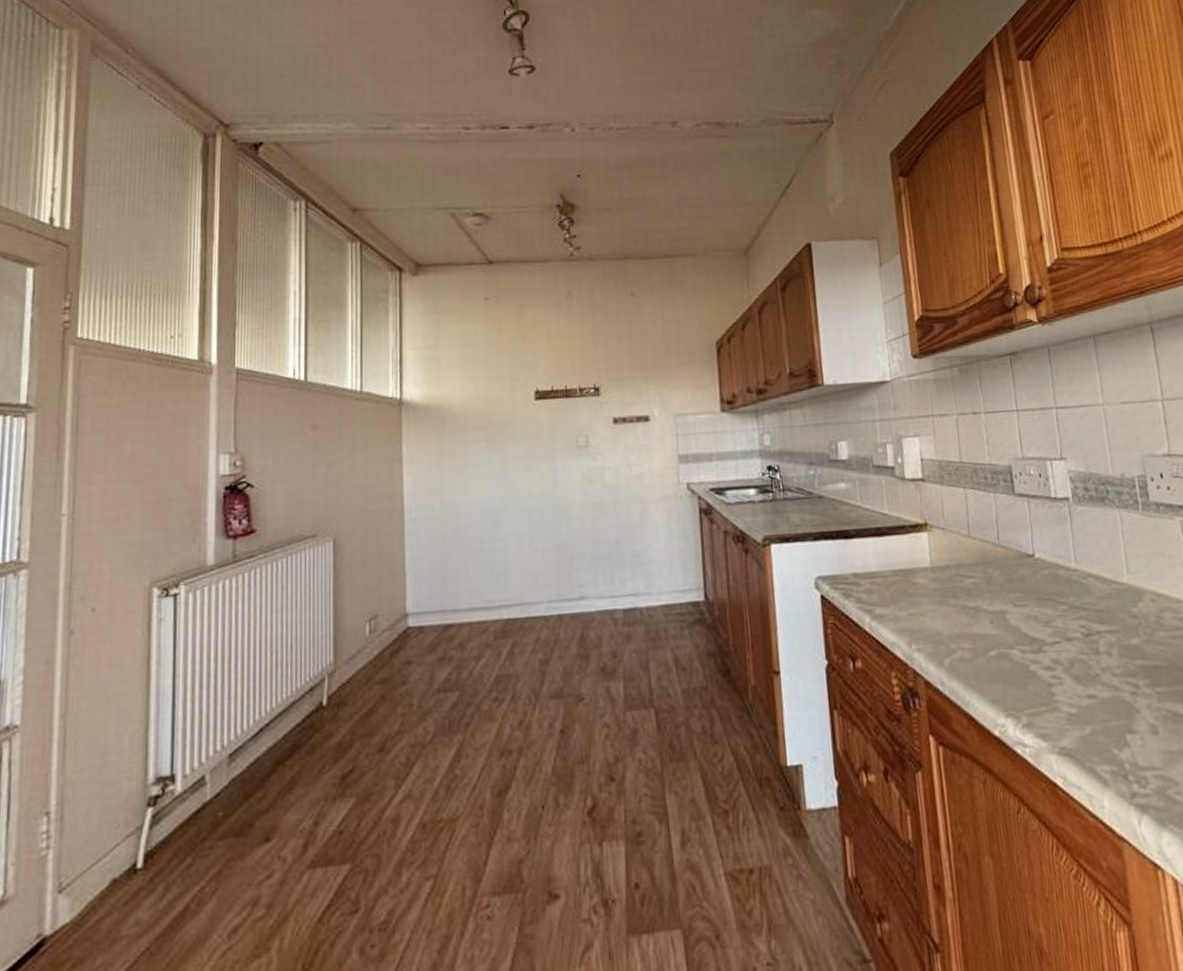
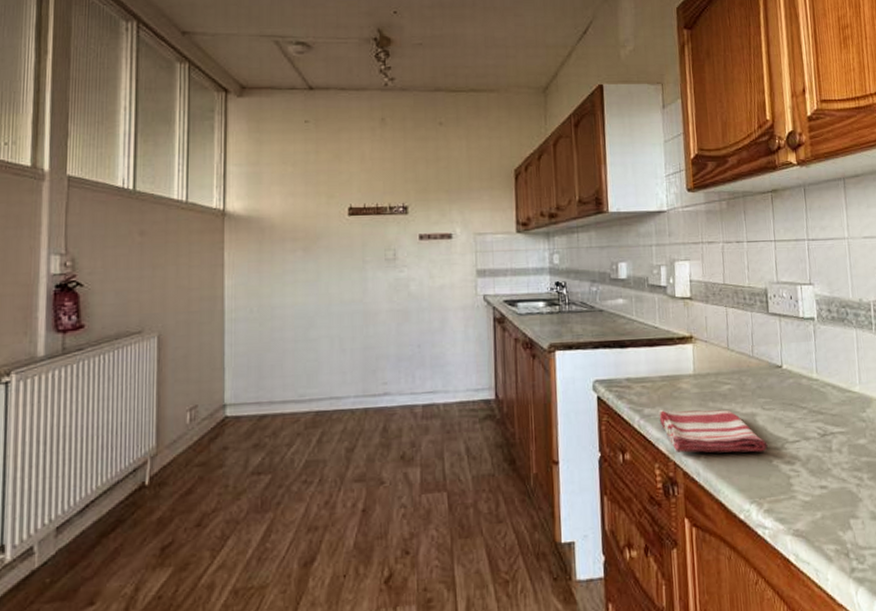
dish towel: none [892,607,1023,659] -> present [658,409,768,453]

